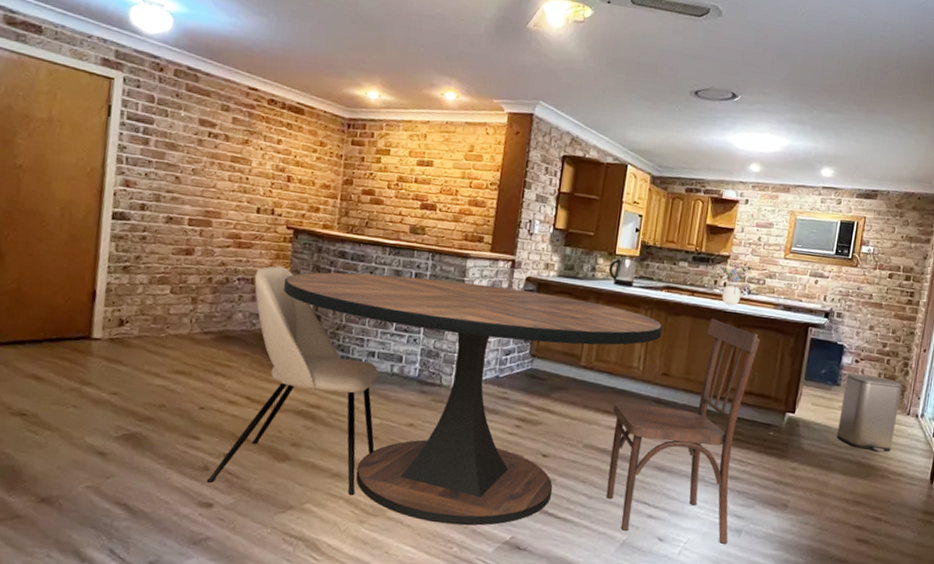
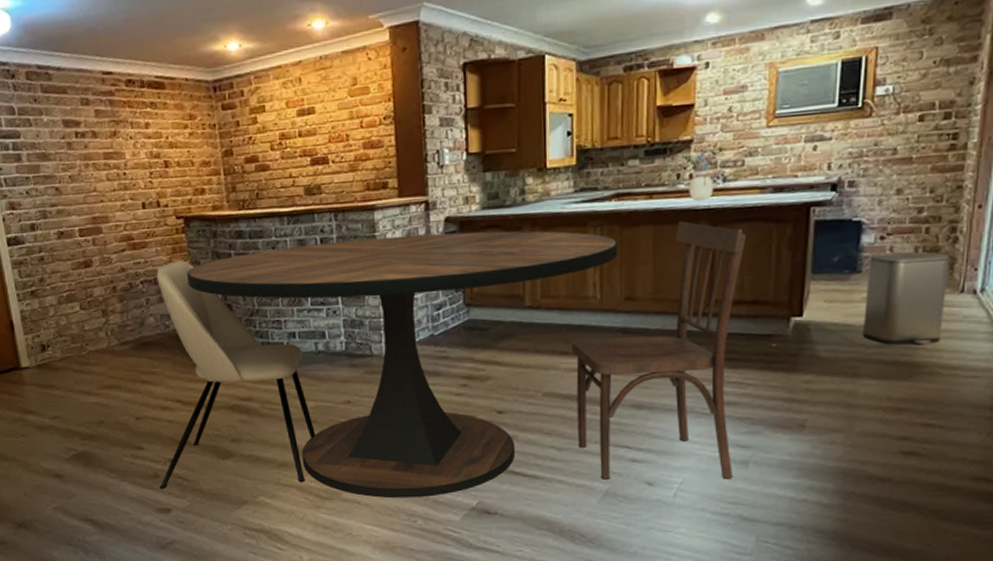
kettle: present [608,256,638,288] -> none [541,168,576,206]

